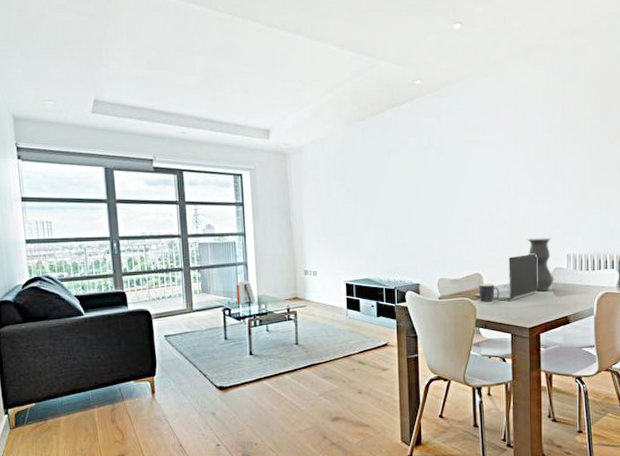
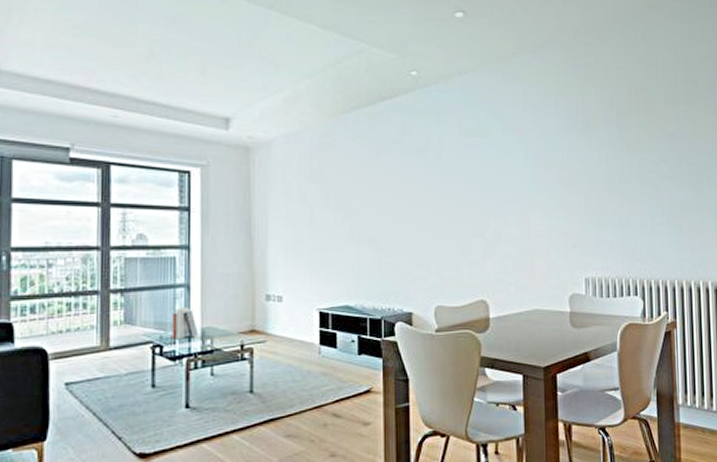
laptop computer: present [474,253,537,302] -> none [478,276,552,335]
mug: present [478,283,500,305] -> none [484,311,509,339]
vase: present [527,238,554,293] -> none [540,258,572,324]

